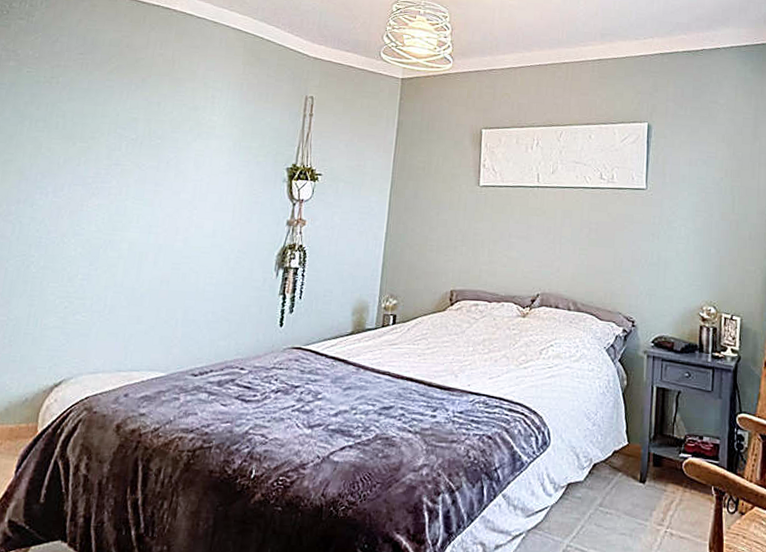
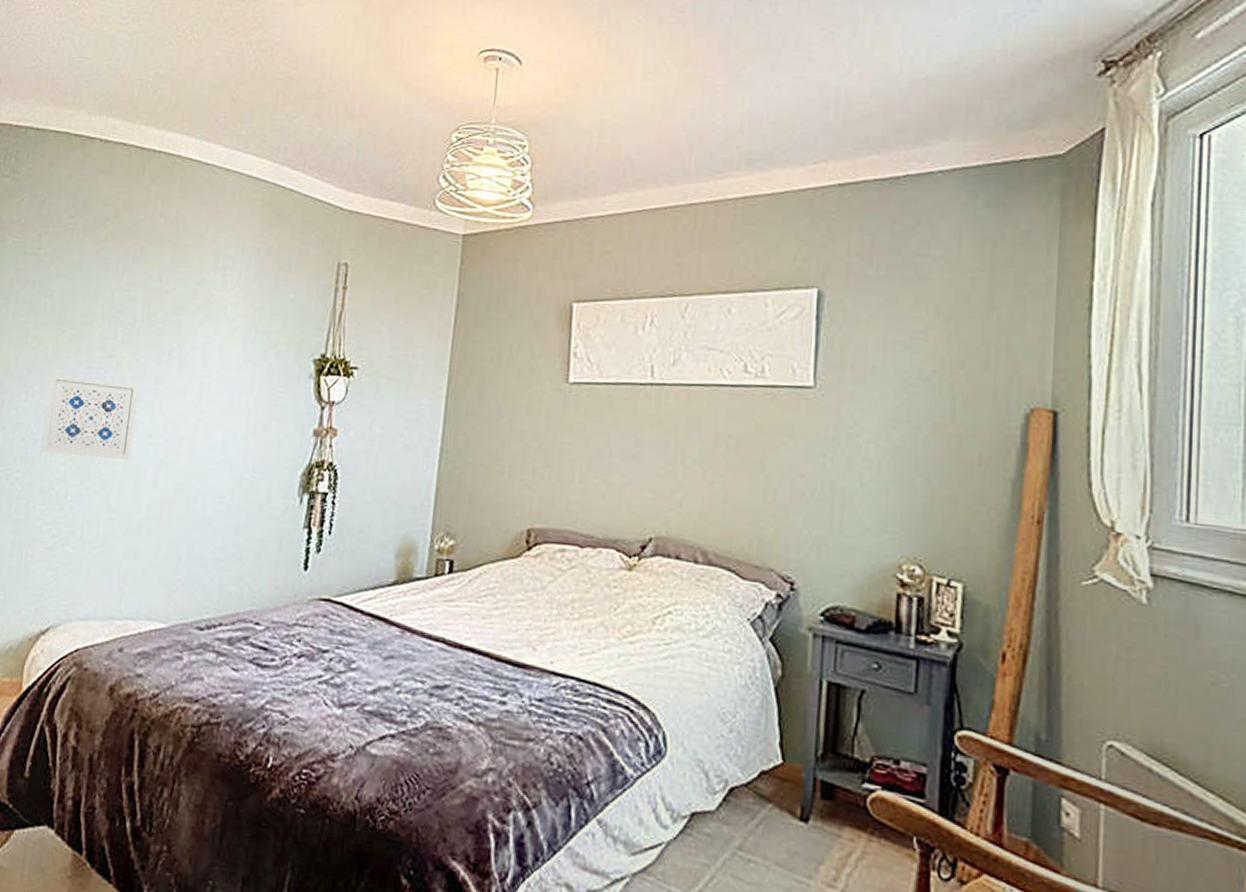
wall art: none [53,178,142,245] -> present [40,373,140,459]

